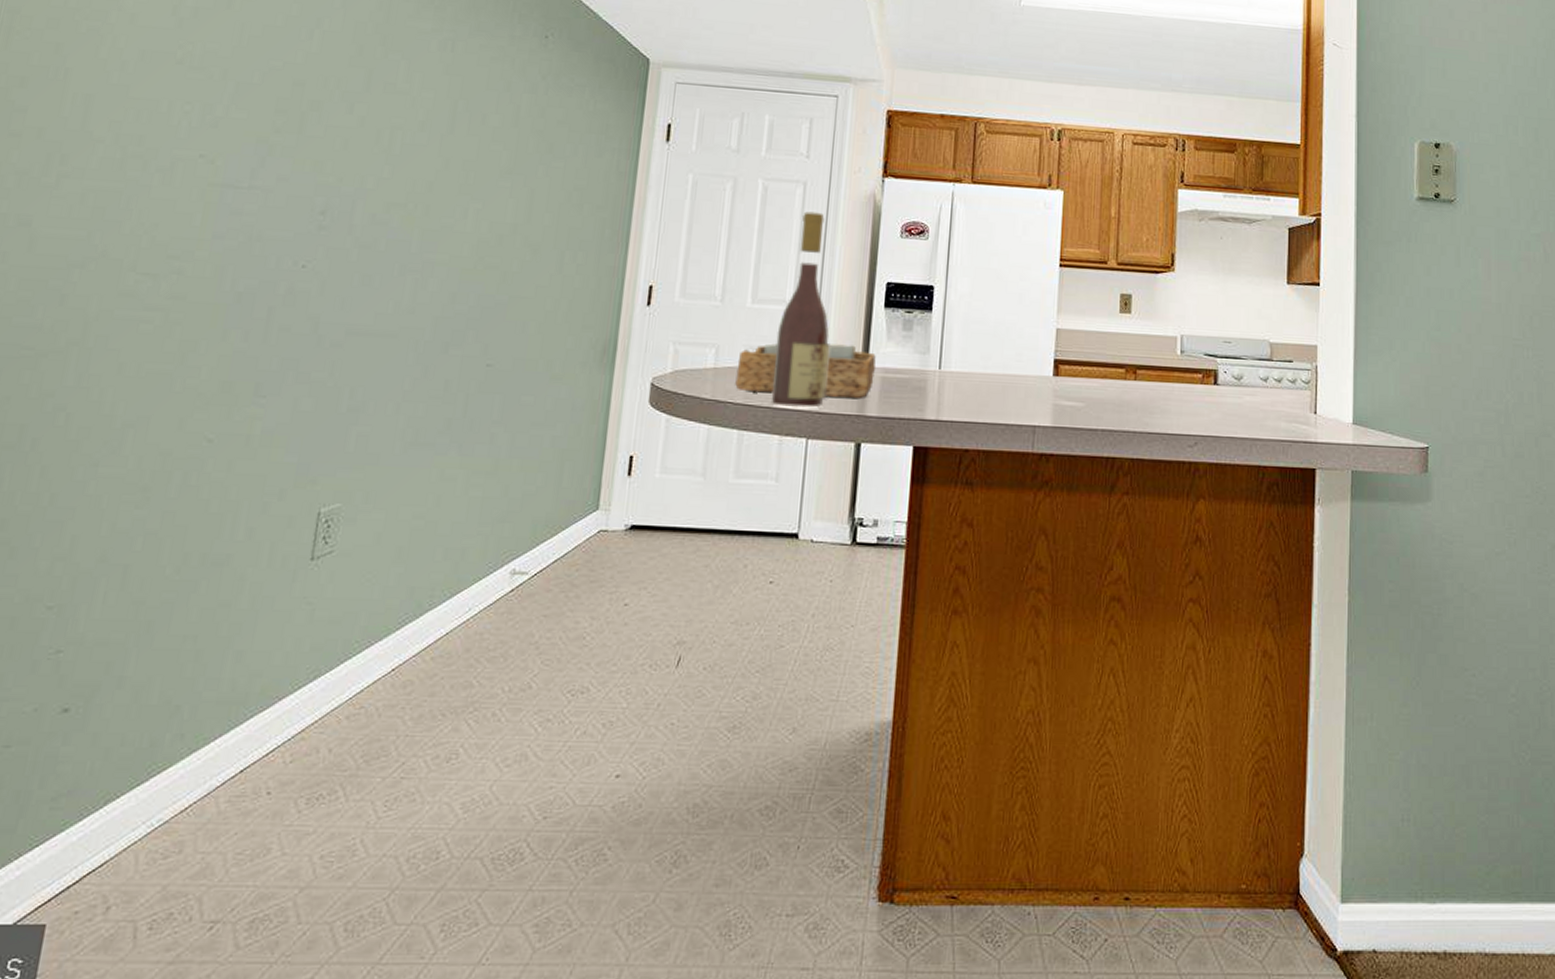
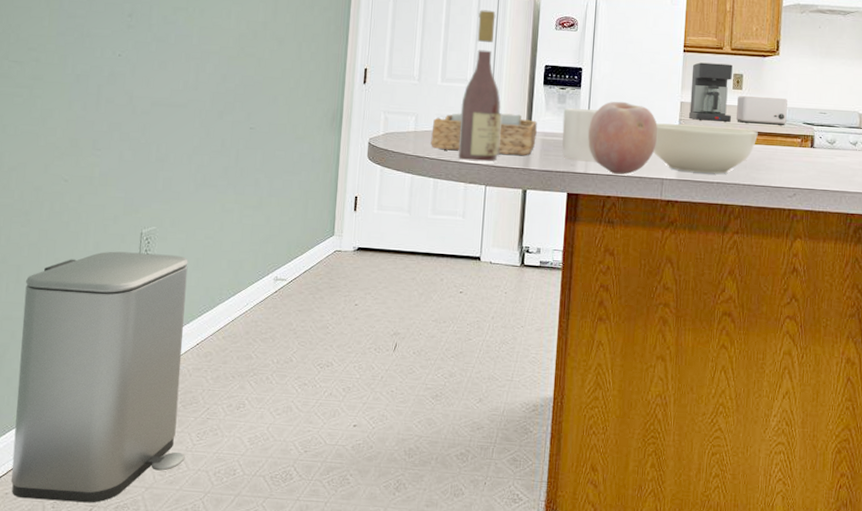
pedal bin: none [84,540,387,918] -> present [10,251,188,503]
mug: none [907,337,952,406] -> present [562,108,597,162]
fruit: none [941,328,1029,422] -> present [588,101,658,175]
bowl: none [1023,355,1151,419] -> present [653,123,758,174]
coffee maker: none [1065,279,1119,355] -> present [688,62,733,123]
toaster: none [1124,320,1186,359] -> present [736,95,788,127]

